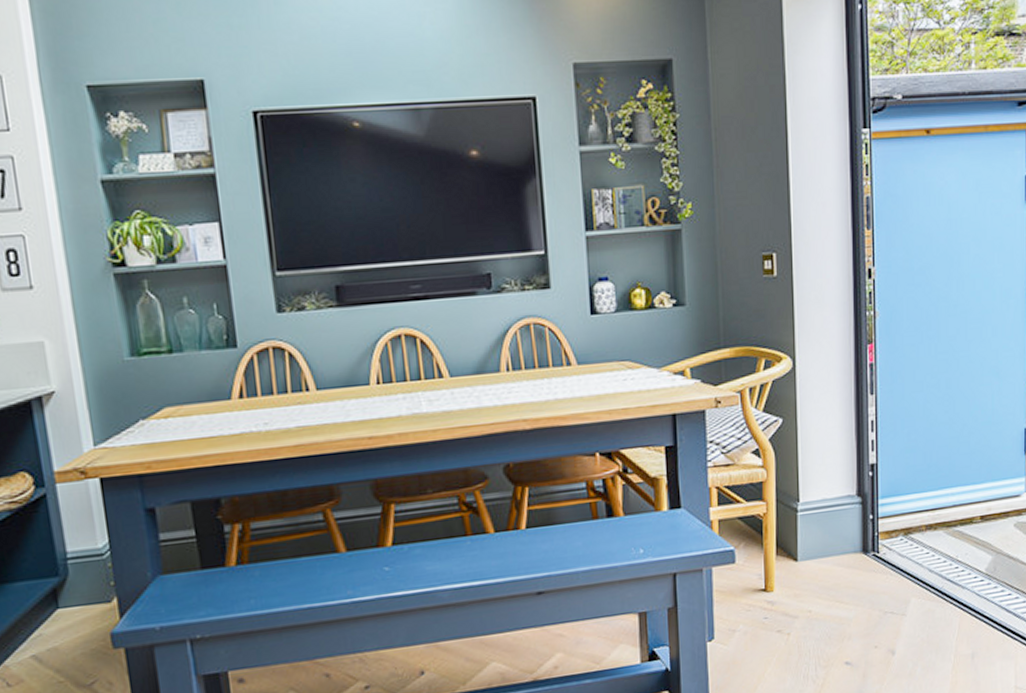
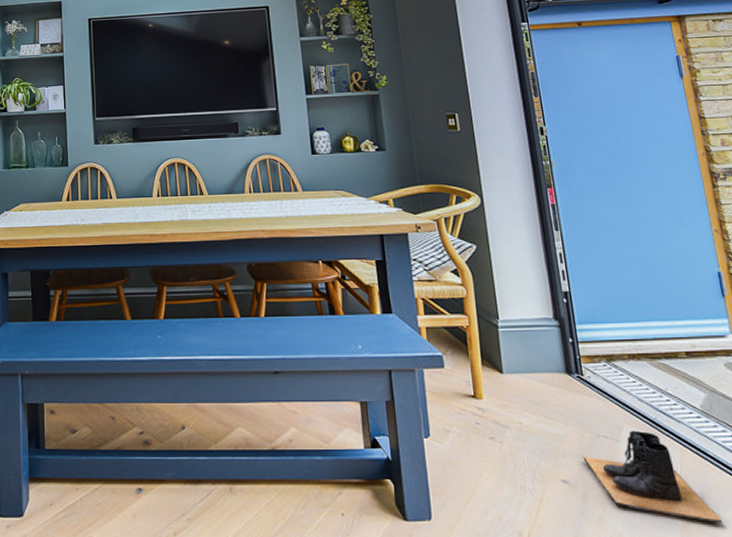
boots: none [868,602,987,680] -> present [582,431,723,523]

